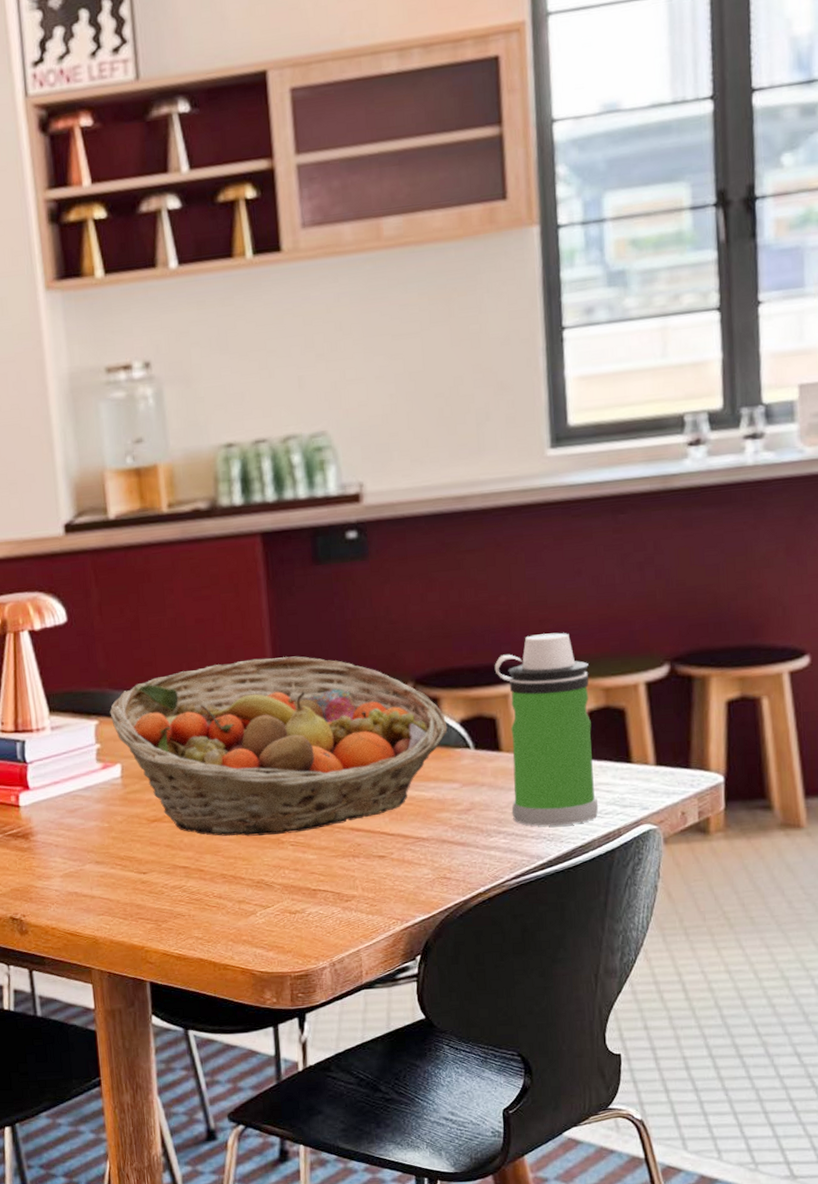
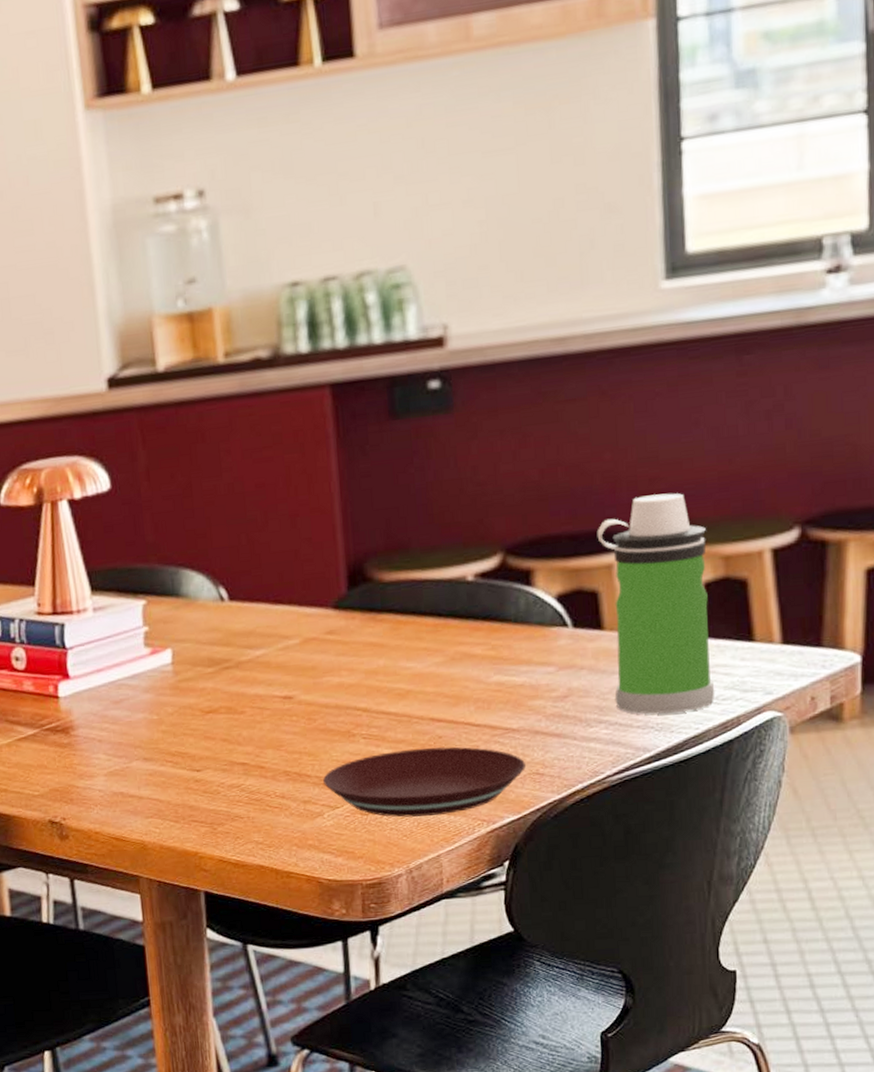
fruit basket: present [109,656,448,836] -> none [159,524,543,729]
plate: none [256,853,434,916] -> present [323,747,526,818]

